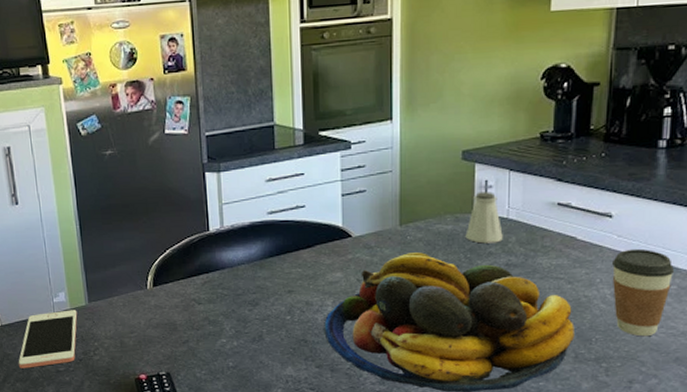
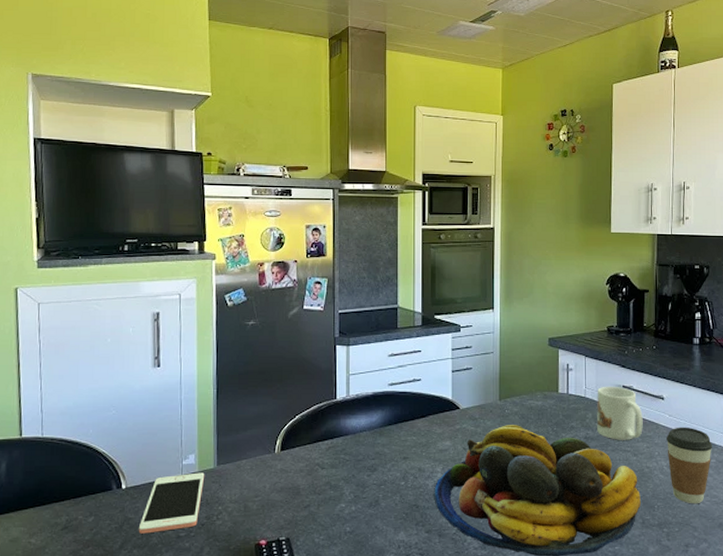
saltshaker: present [465,192,503,244] -> none [552,374,582,419]
mug: none [522,204,583,267] -> present [597,386,643,440]

